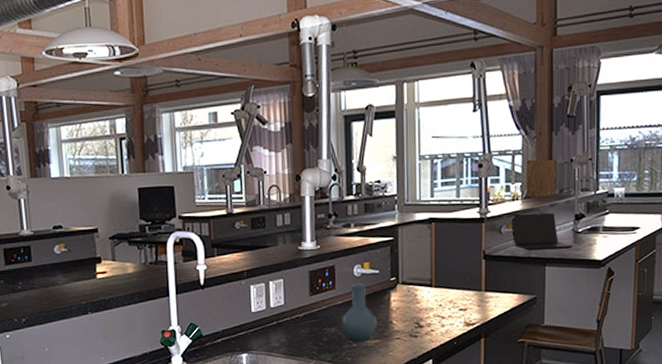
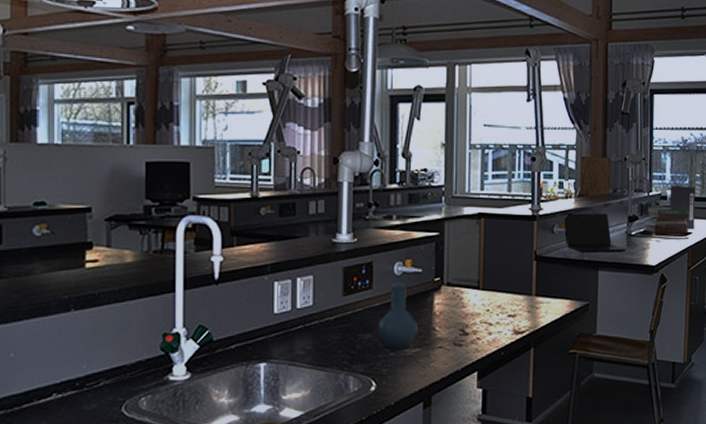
books: none [591,203,638,230] -> present [645,207,690,234]
binder: none [617,182,644,225] -> present [670,185,696,230]

